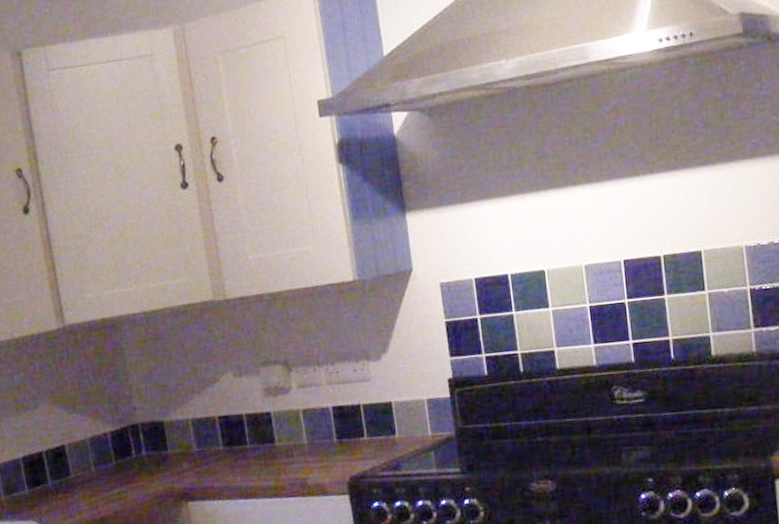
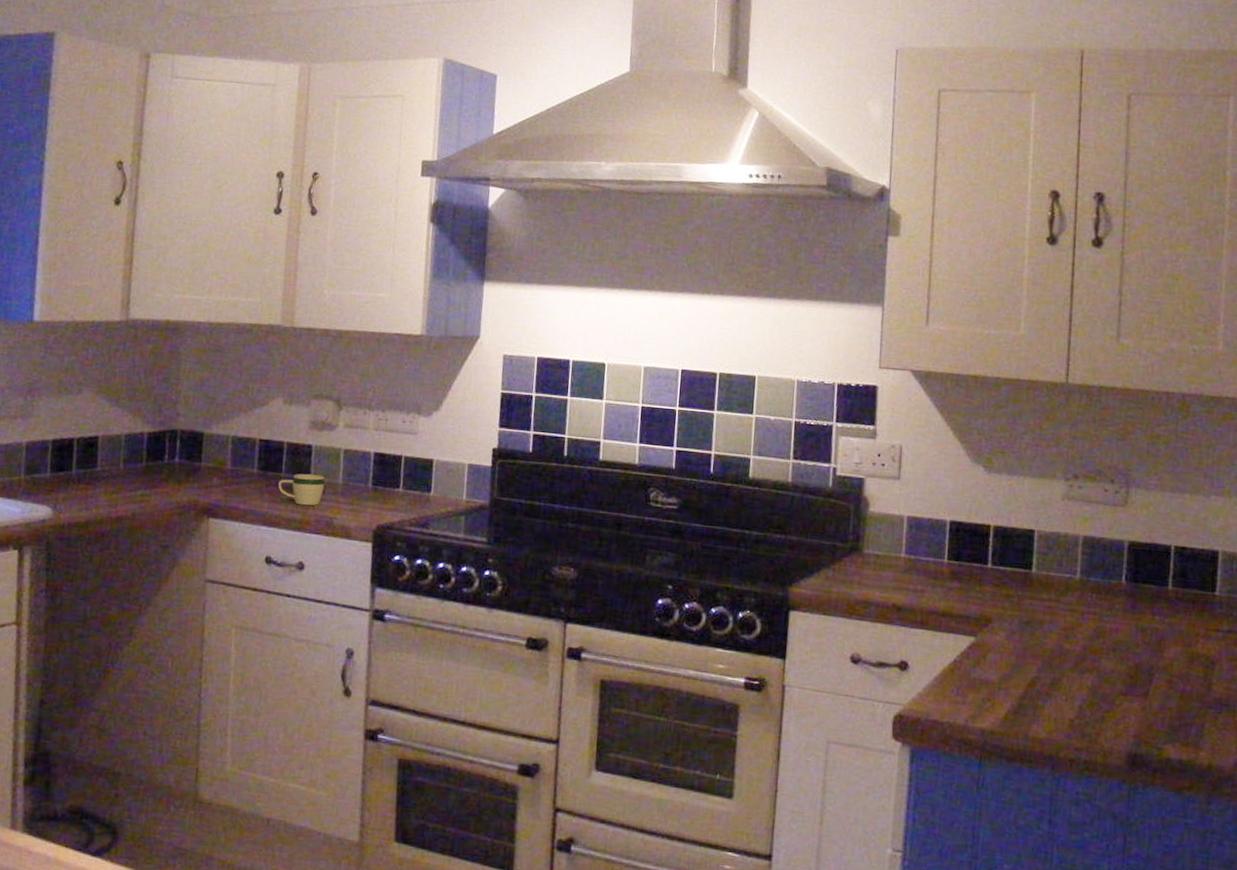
mug: none [246,439,292,473] -> present [278,473,325,506]

